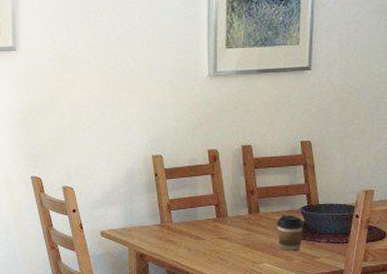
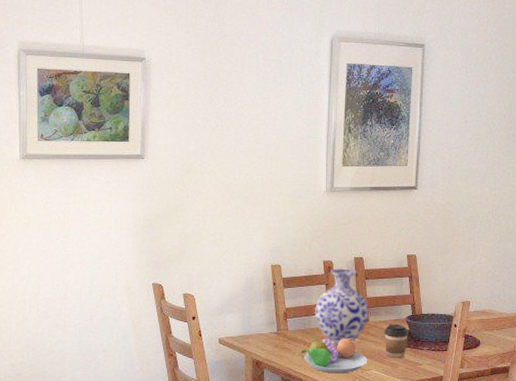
fruit bowl: none [187,228,260,266] -> present [301,336,368,372]
vase: none [199,157,259,240] -> present [314,268,369,347]

